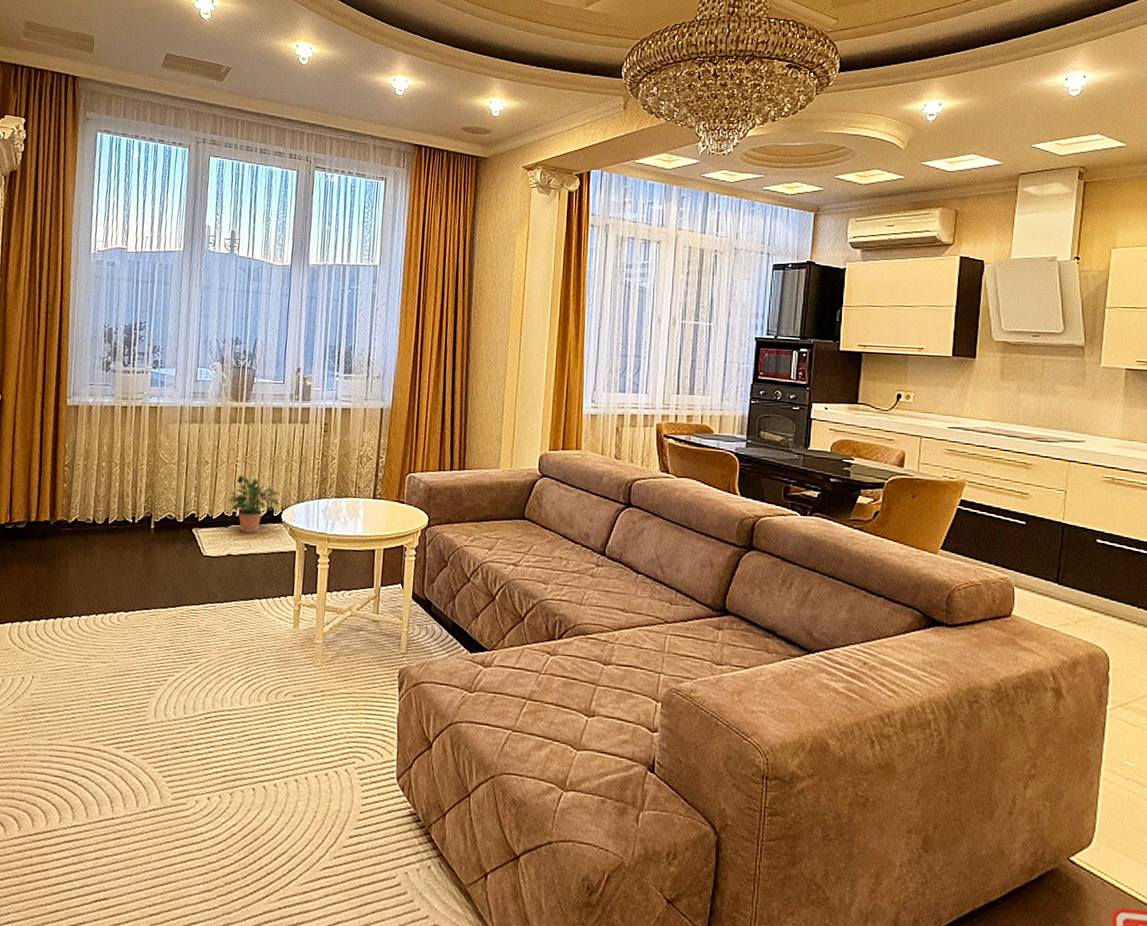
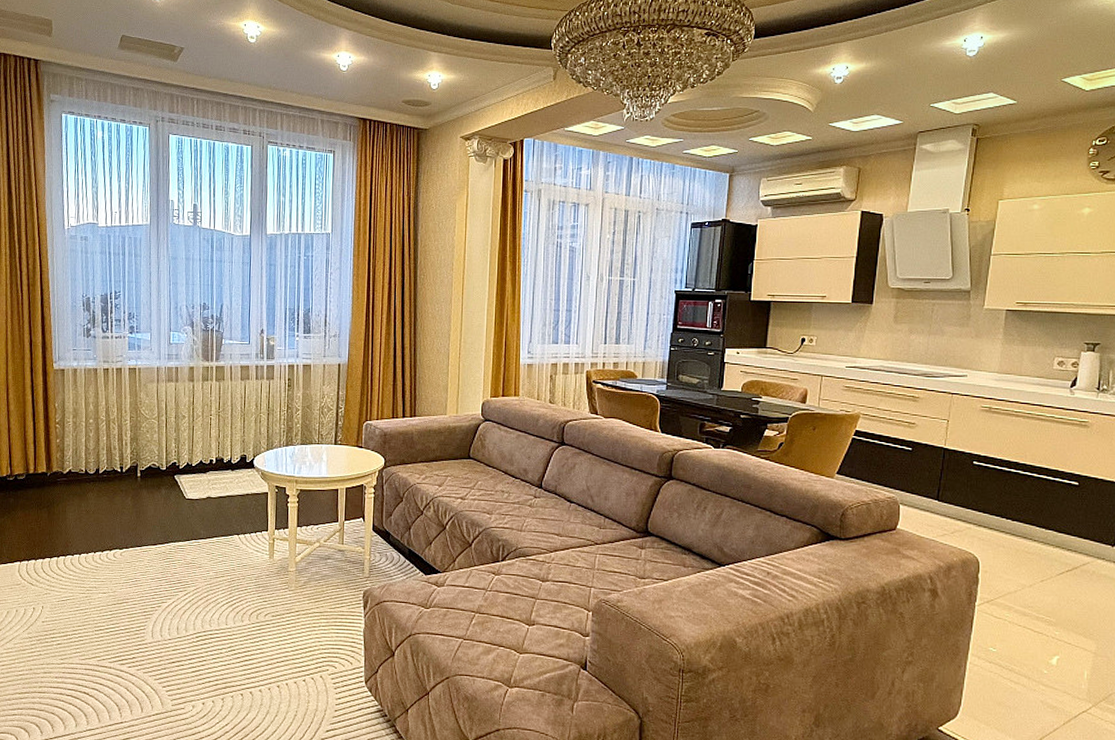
potted plant: present [227,475,280,533] -> none [204,427,251,478]

